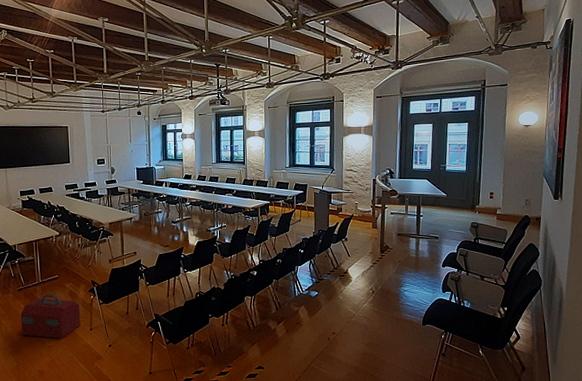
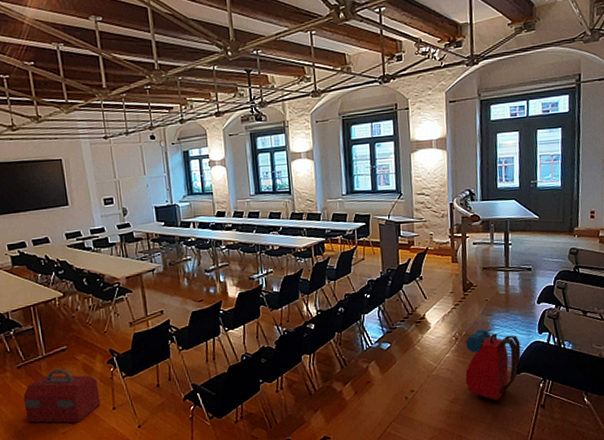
backpack: none [379,285,427,347] -> present [465,328,521,401]

